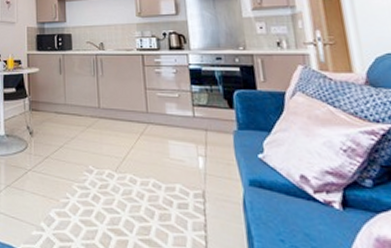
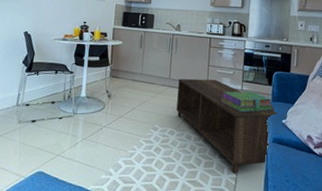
coffee table: none [111,105,249,229] -> present [176,78,277,173]
stack of books: none [167,117,242,146] -> present [220,91,273,113]

